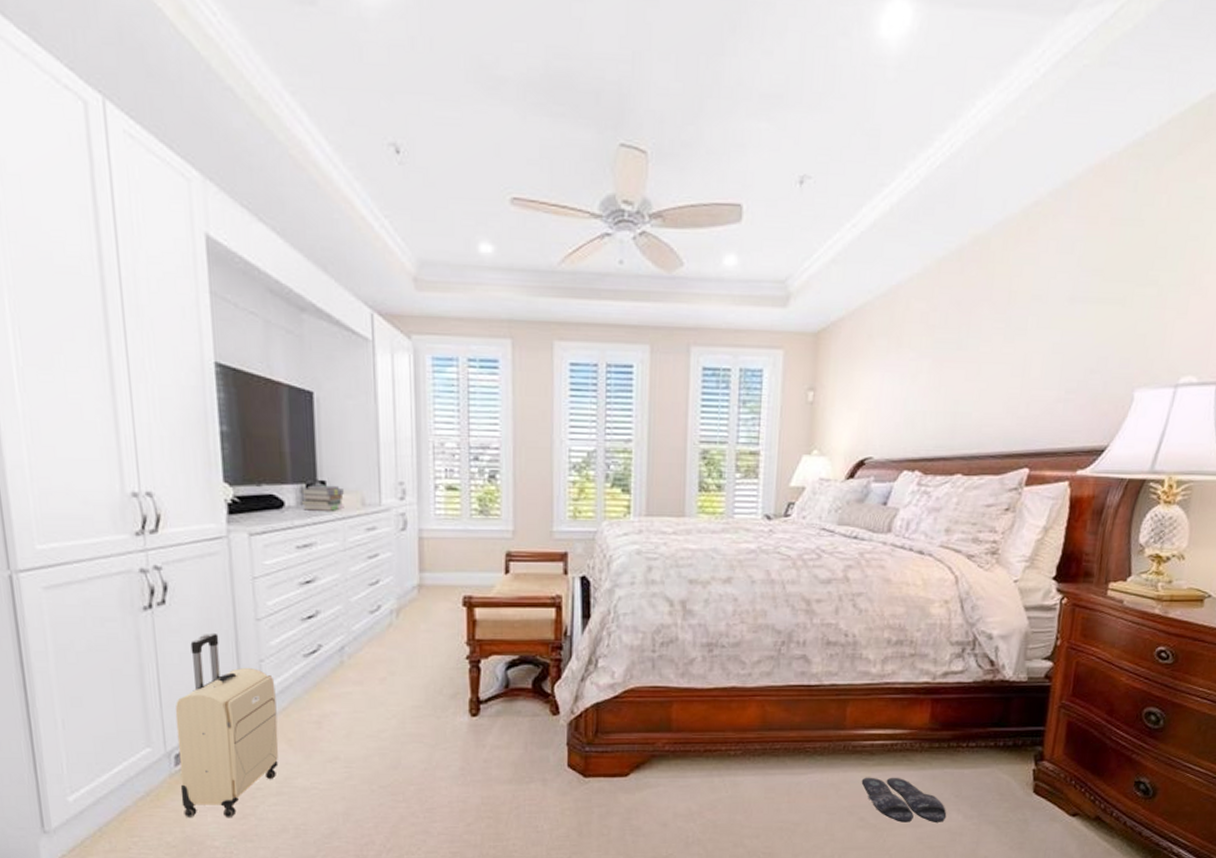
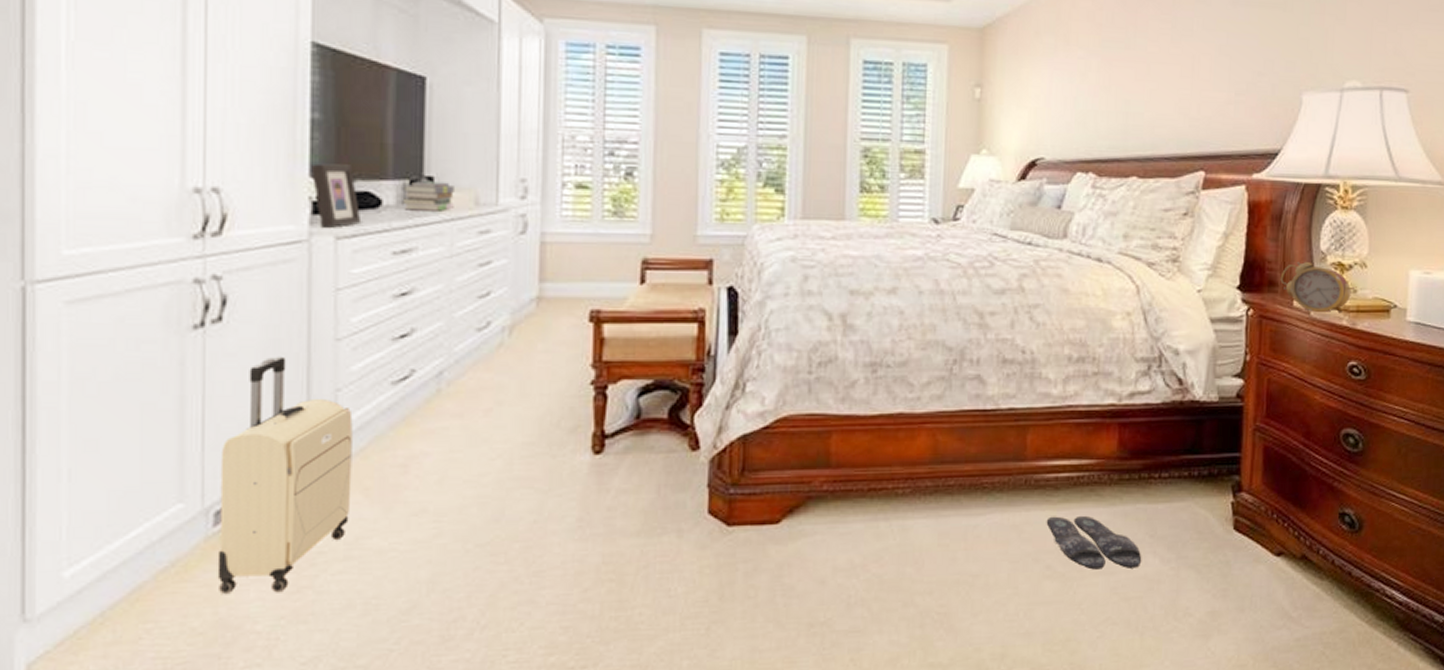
picture frame: none [224,470,269,526] -> present [311,163,362,228]
alarm clock: none [1096,554,1171,603] -> present [1280,262,1356,314]

